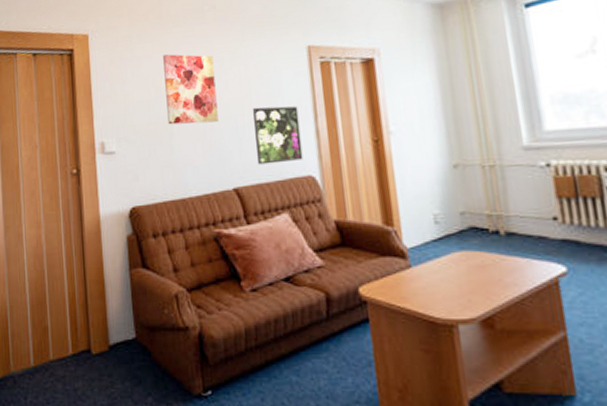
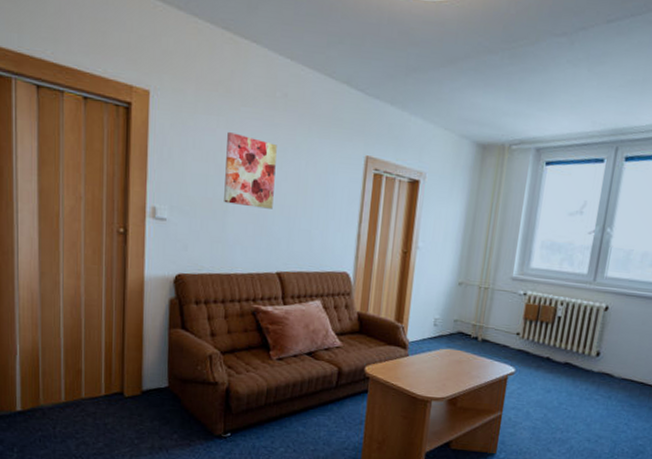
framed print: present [252,106,303,165] -> none [301,203,347,258]

